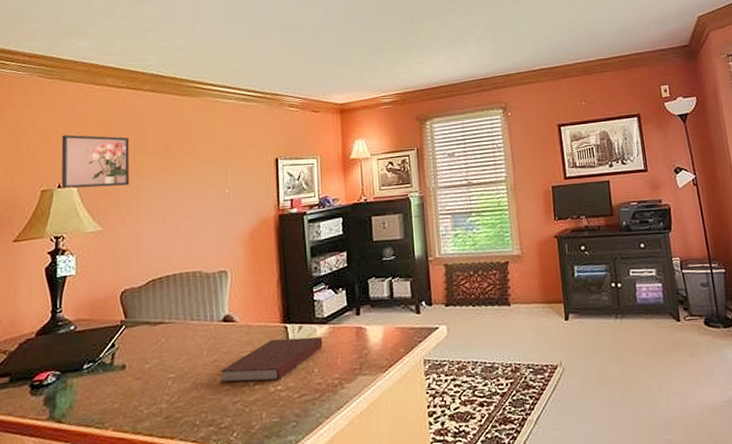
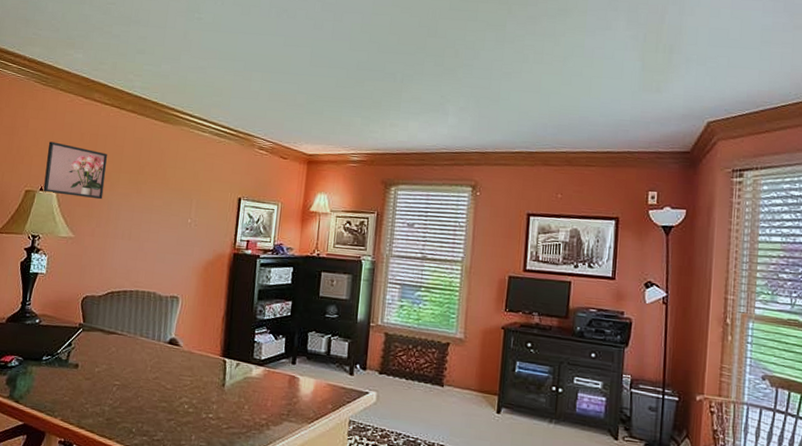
notebook: present [220,337,323,383] -> none [159,369,257,410]

